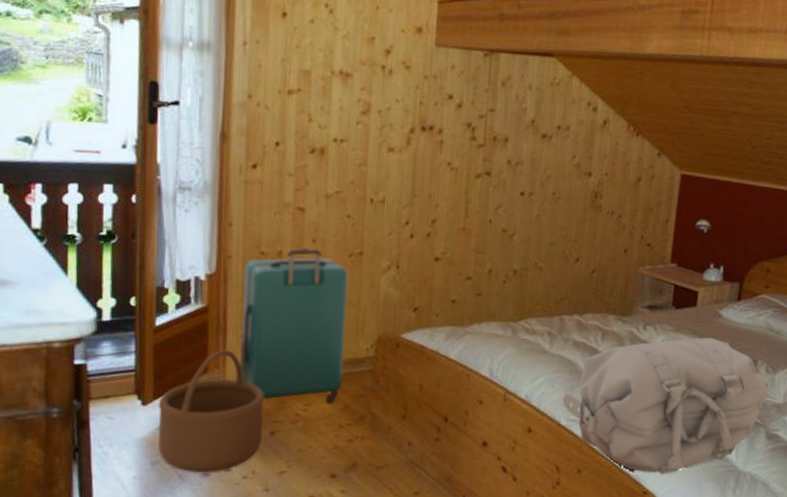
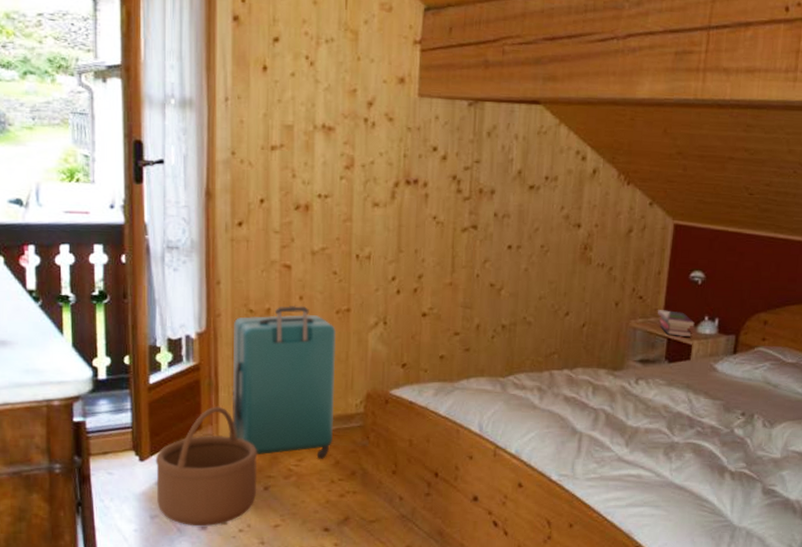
duffel bag: present [563,337,769,474] -> none [554,391,766,529]
books: none [665,257,701,285] -> present [658,310,695,338]

